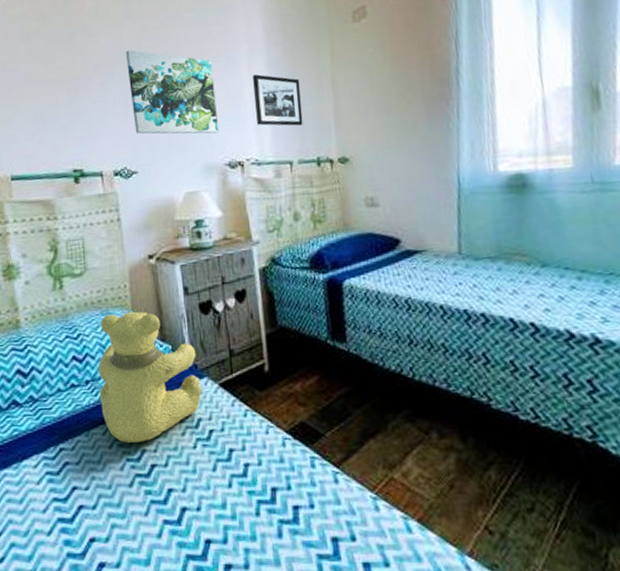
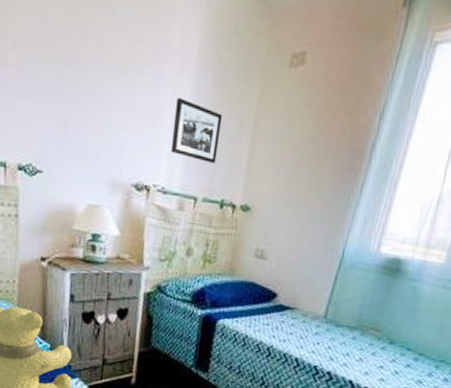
wall art: present [126,50,219,134] -> none [46,34,138,151]

